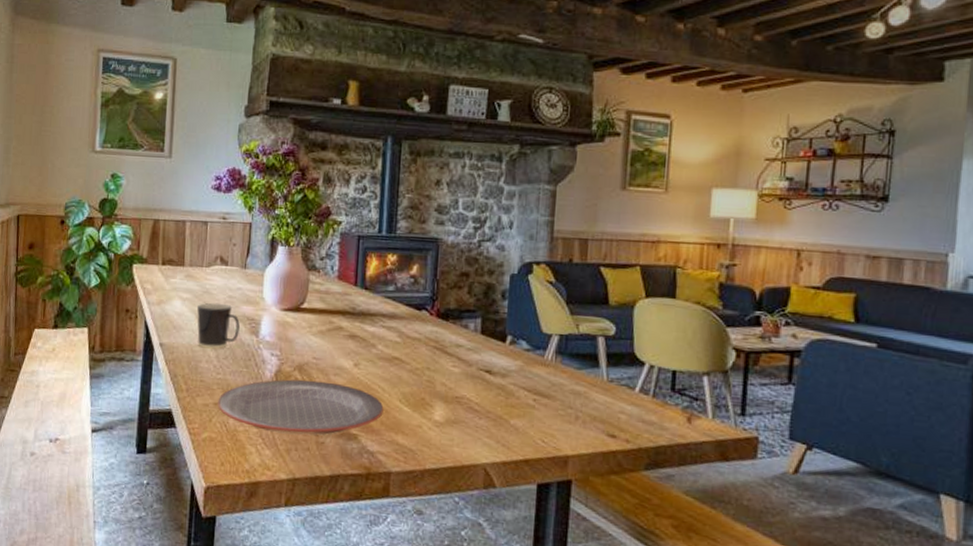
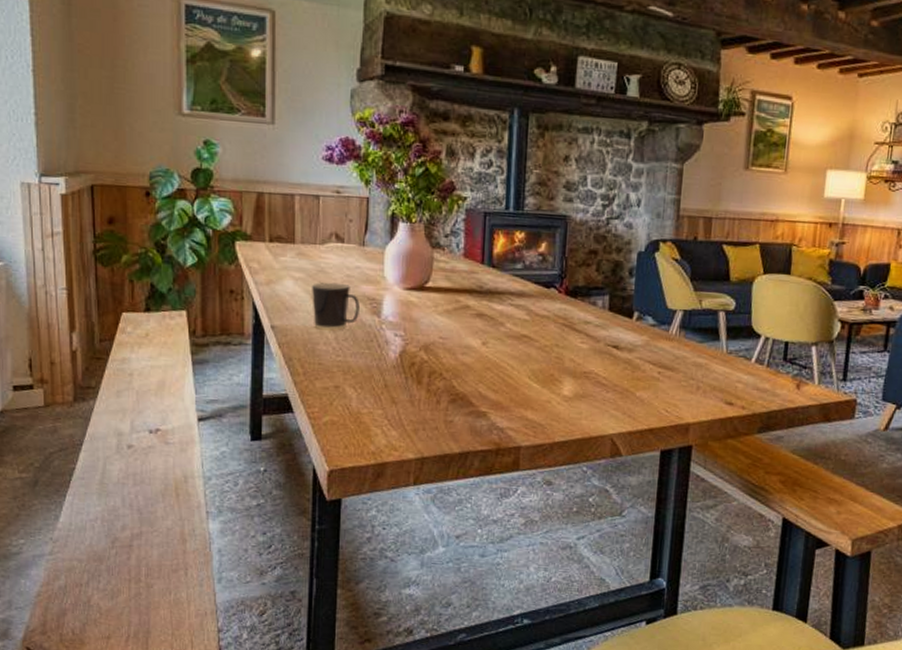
plate: present [217,379,384,436] -> none [337,359,513,416]

